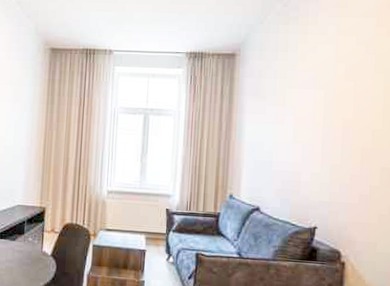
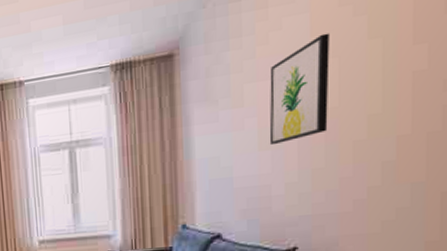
wall art: none [301,62,349,141] -> present [269,33,330,146]

